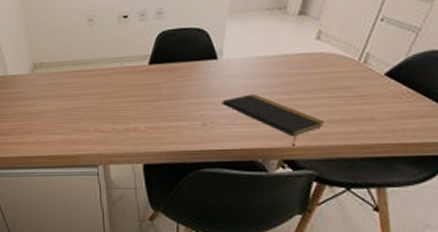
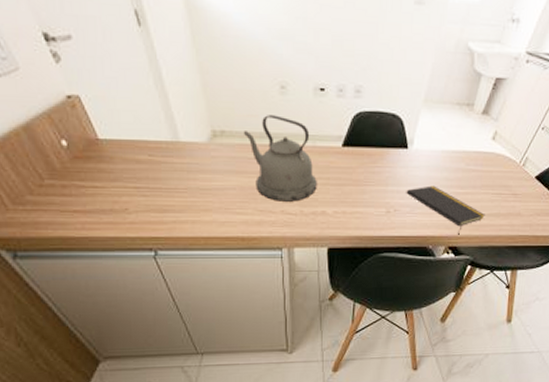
kettle: none [59,44,128,121] -> present [244,115,317,202]

